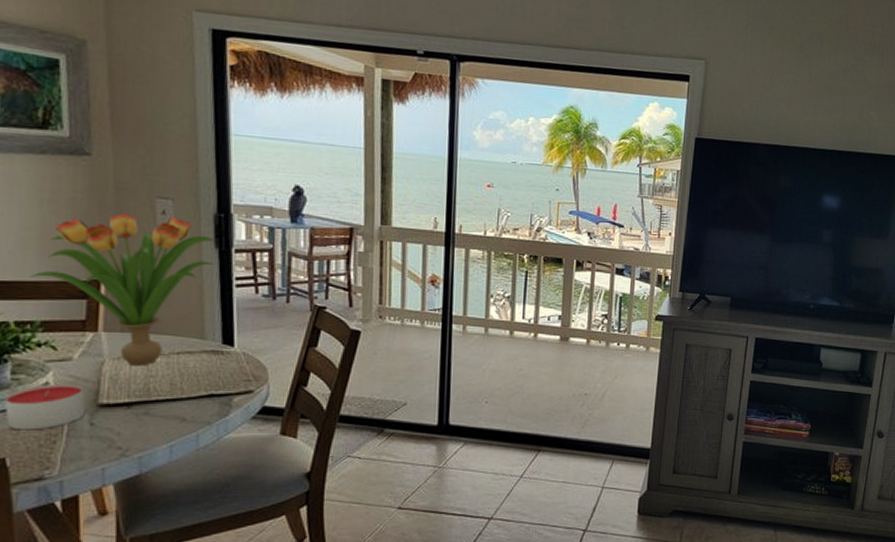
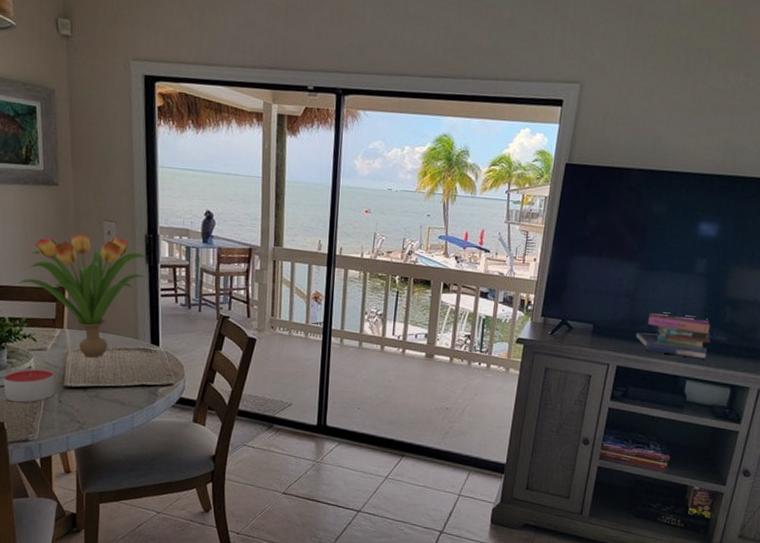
books: none [772,282,841,327] -> present [636,312,712,360]

